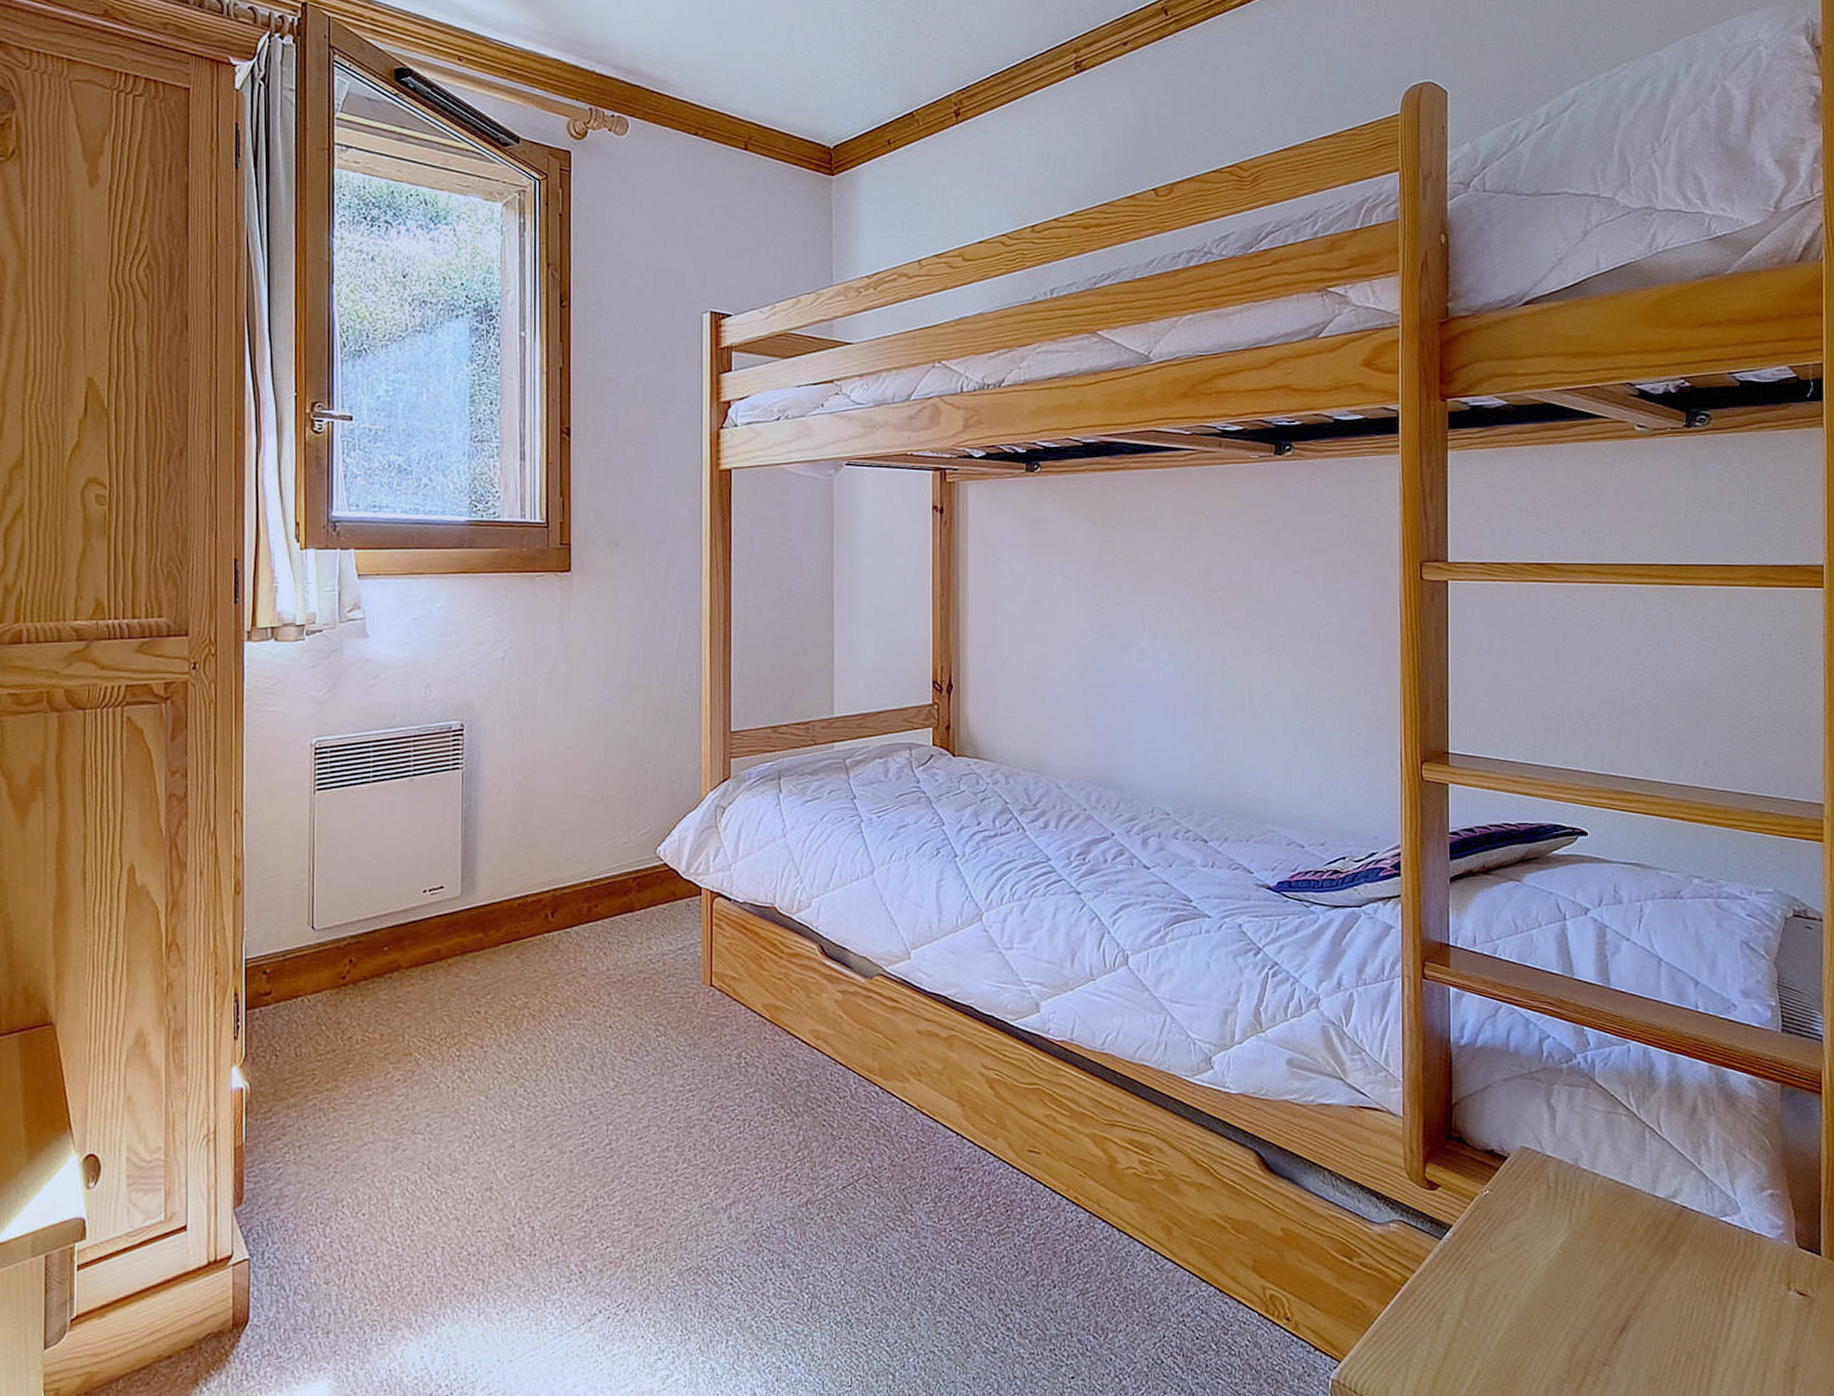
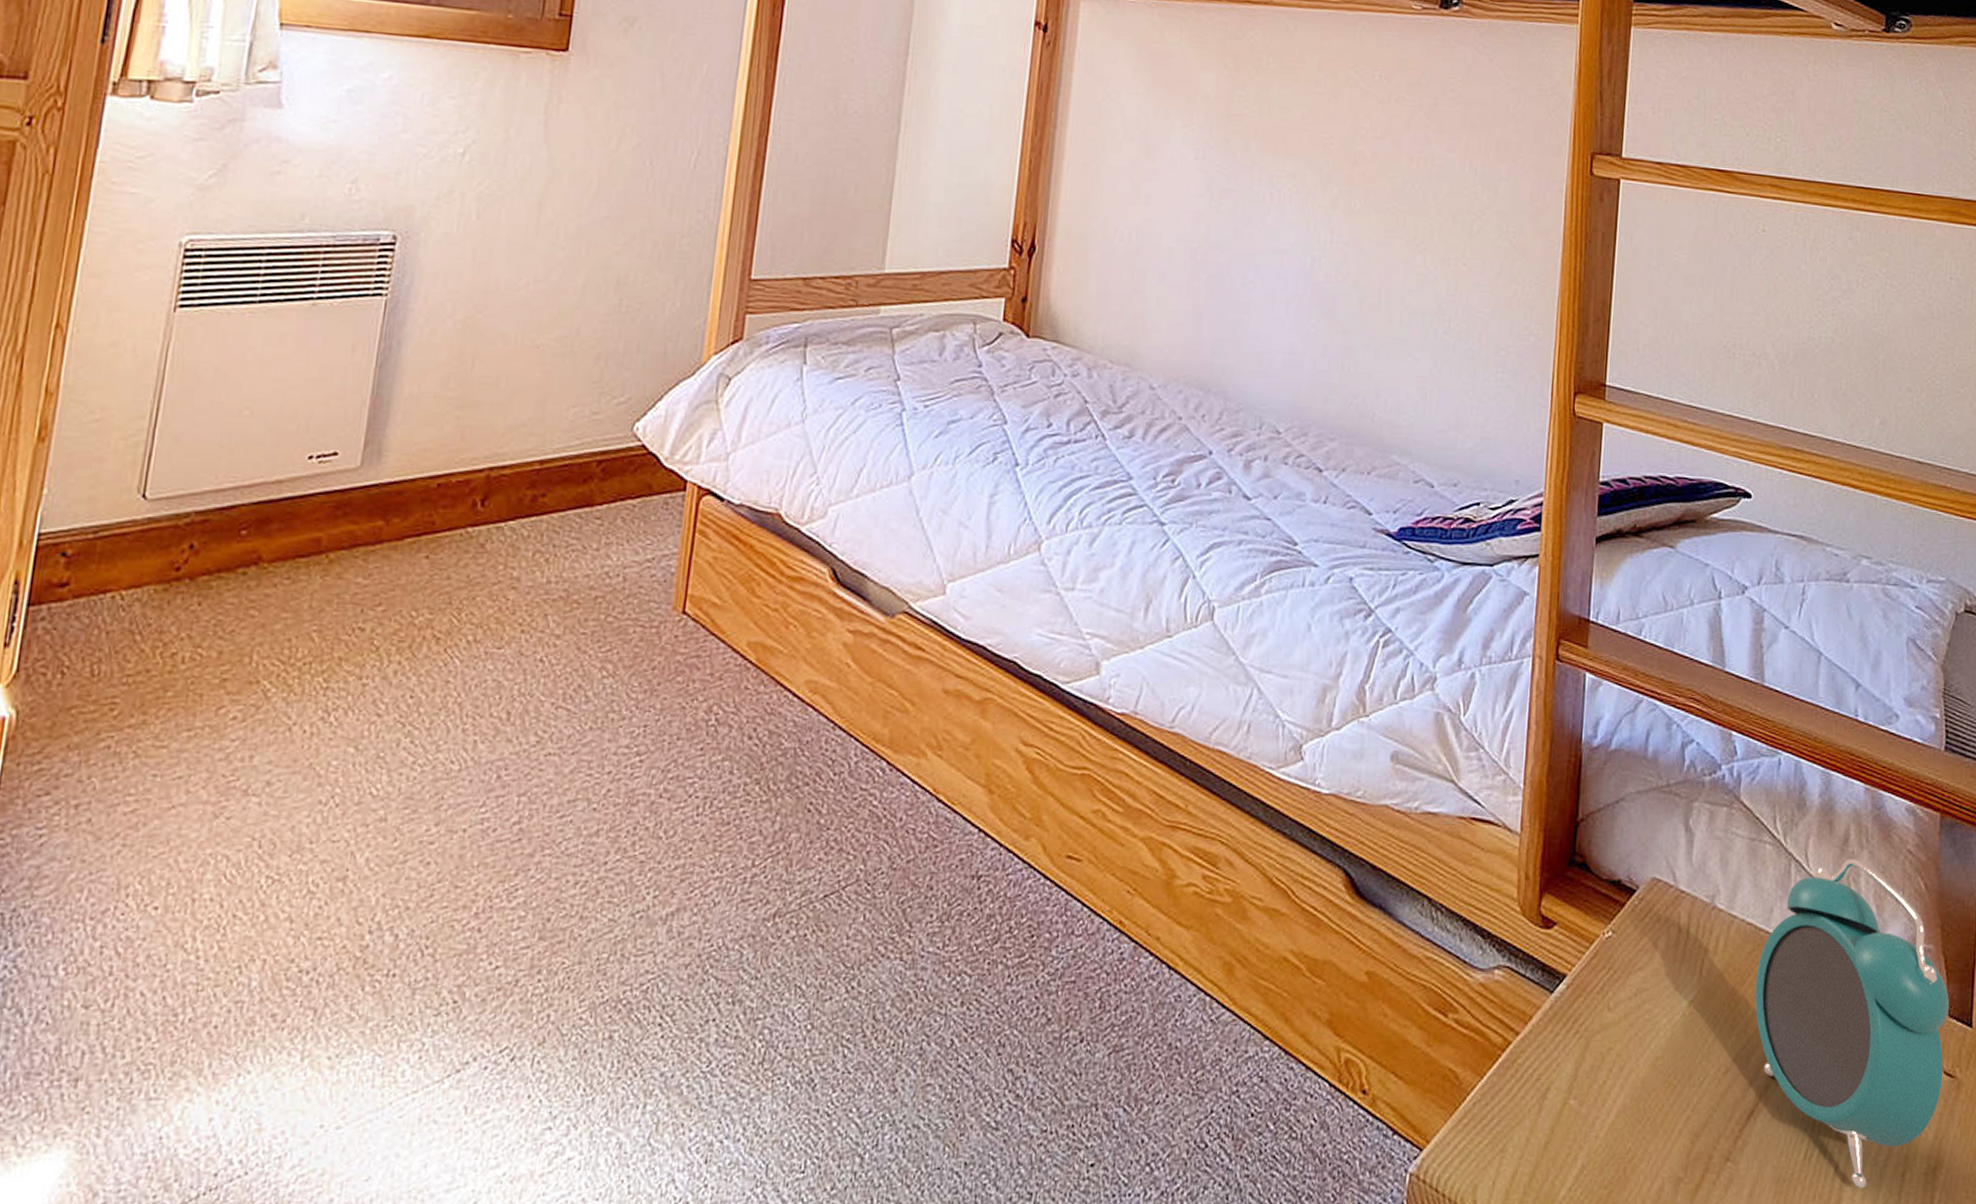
alarm clock: none [1620,1124,1798,1385] -> present [1754,859,1949,1189]

